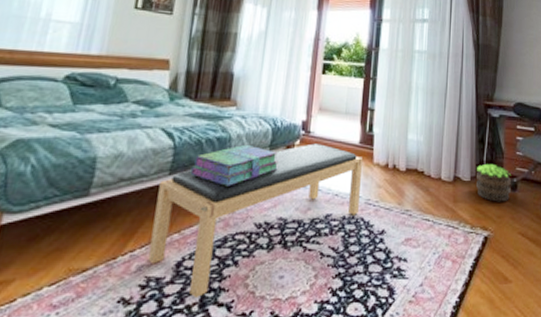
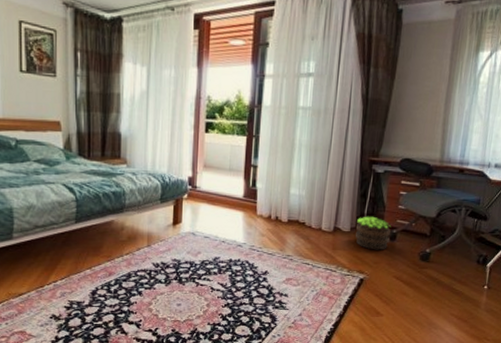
bench: present [148,143,363,299] -> none [68,197,247,318]
stack of books: present [190,144,278,186] -> none [93,198,169,233]

